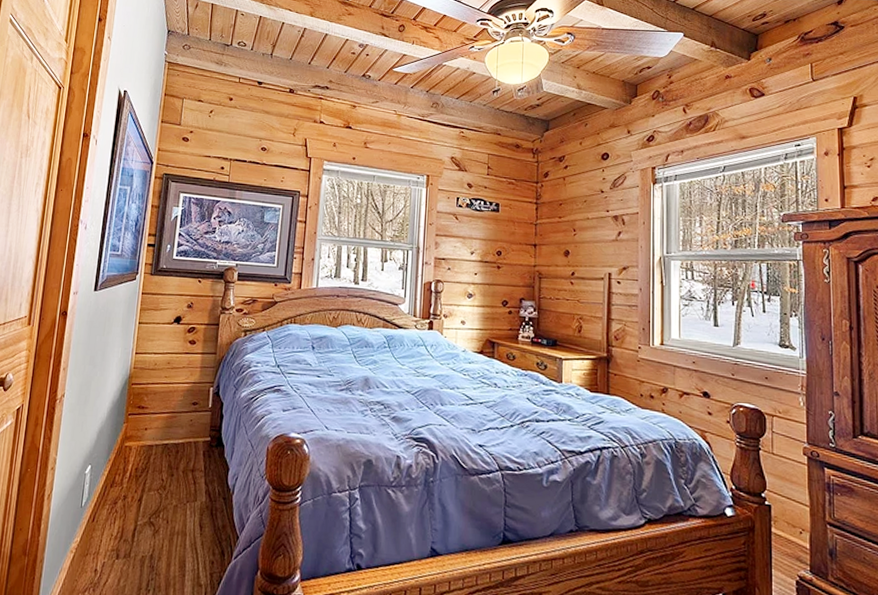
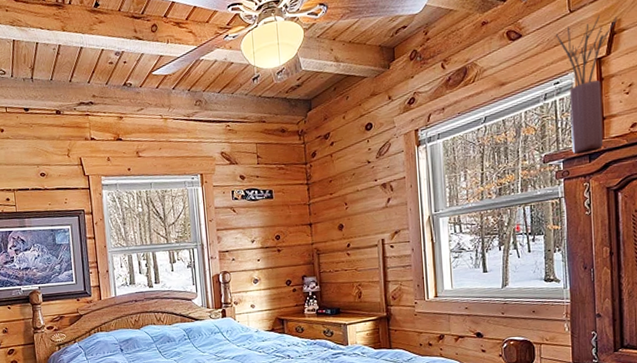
vase: none [797,87,860,220] -> present [555,15,618,155]

